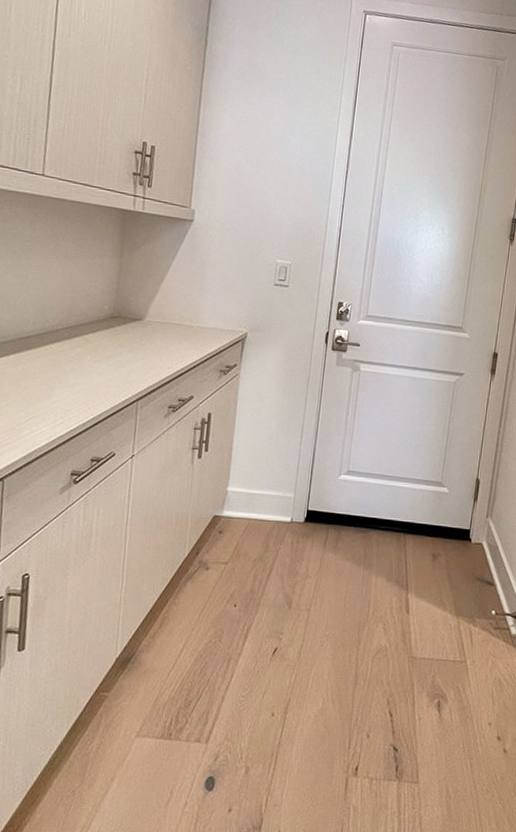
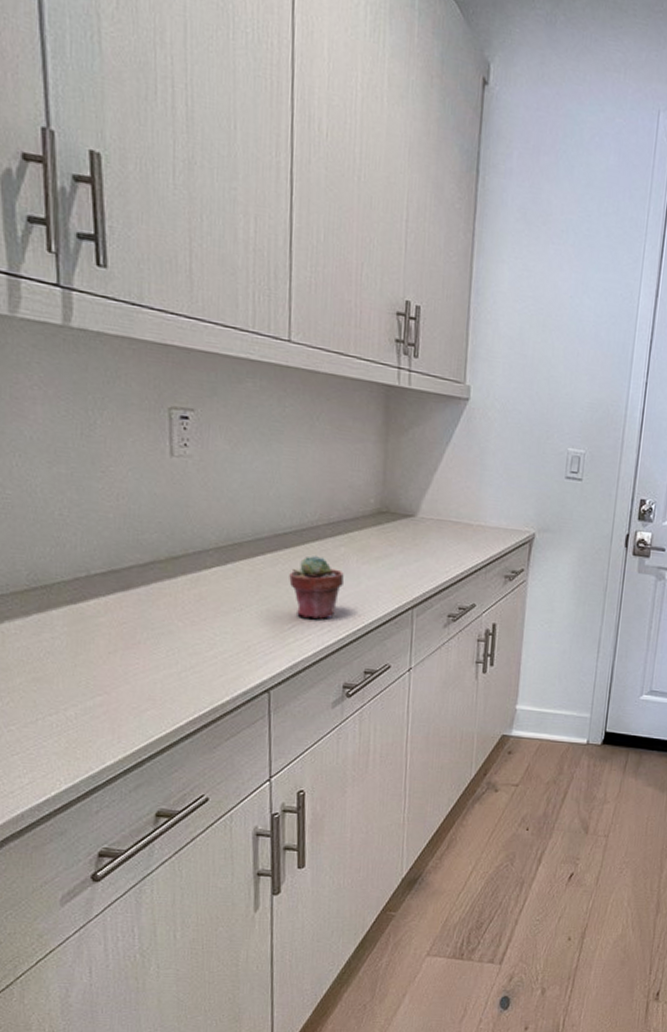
potted succulent: none [28,355,78,412] -> present [289,555,344,619]

